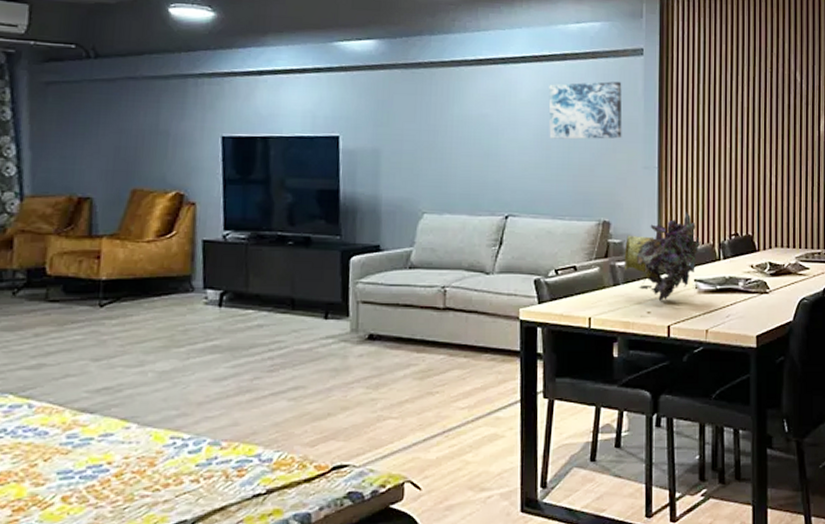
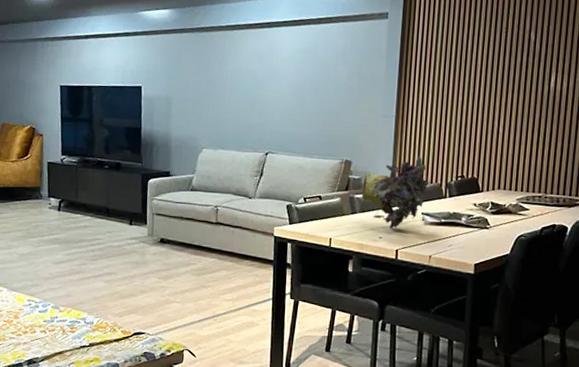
wall art: present [548,81,622,140] -> none [303,42,368,91]

